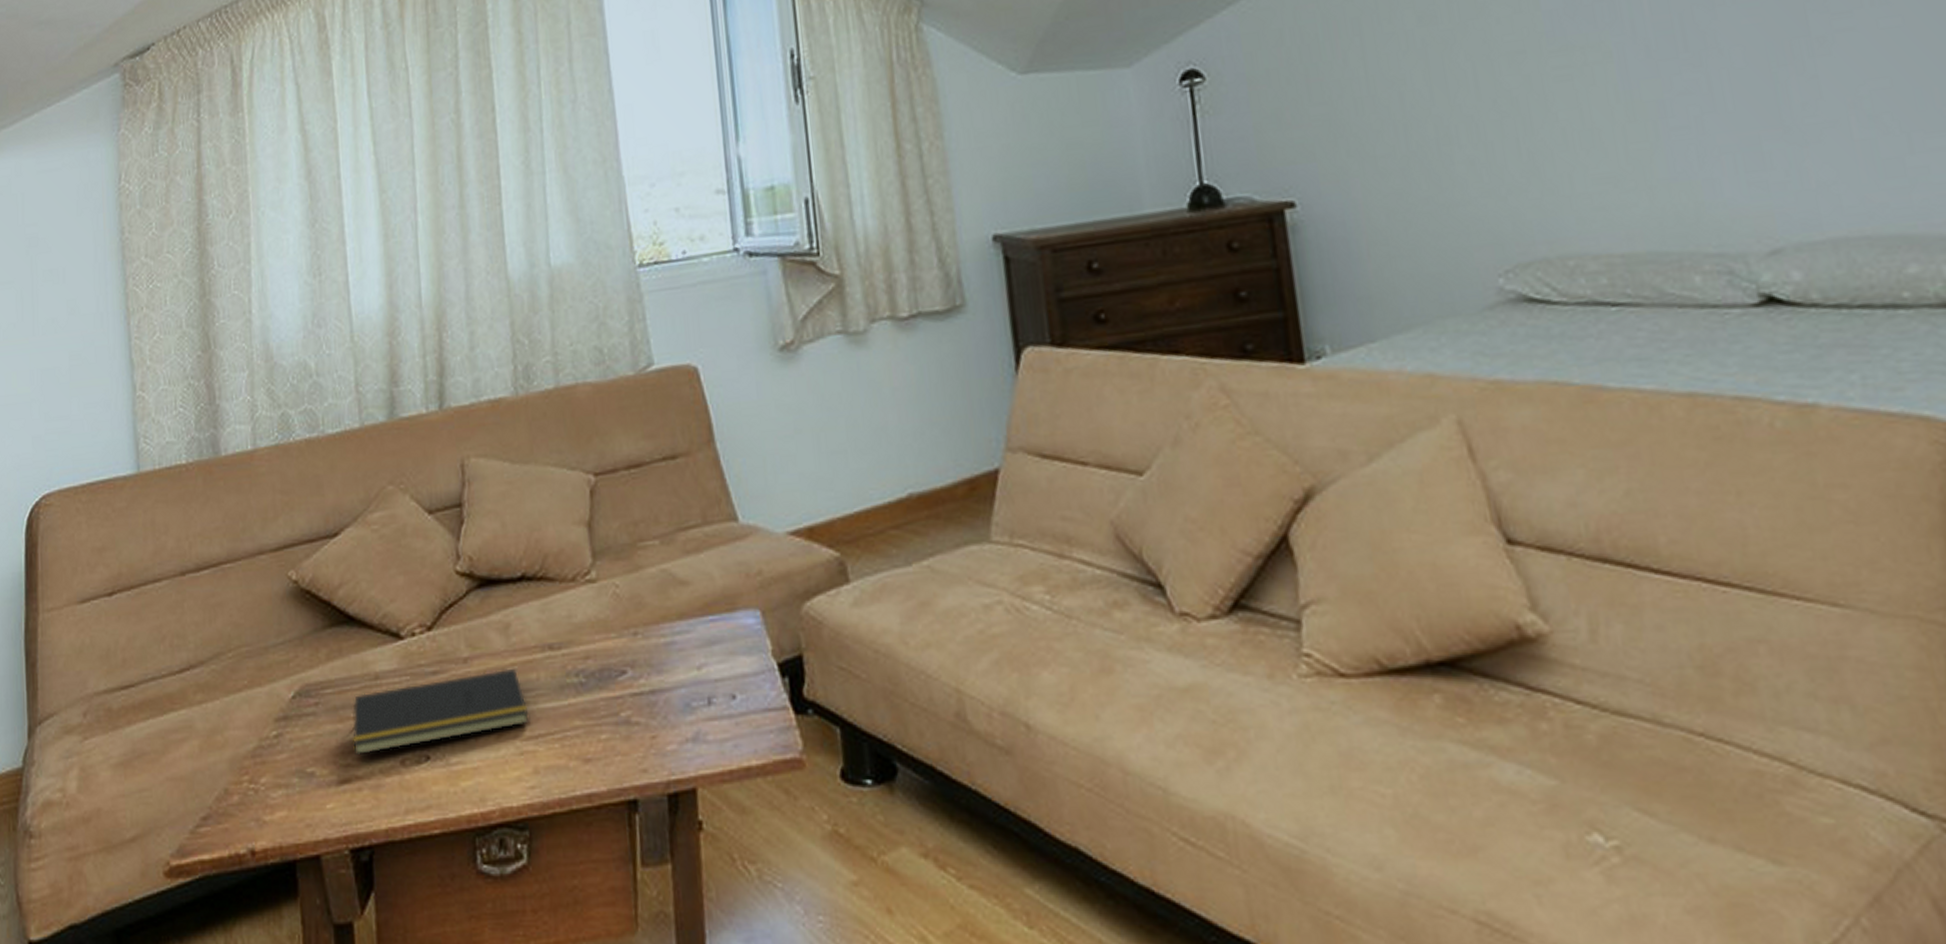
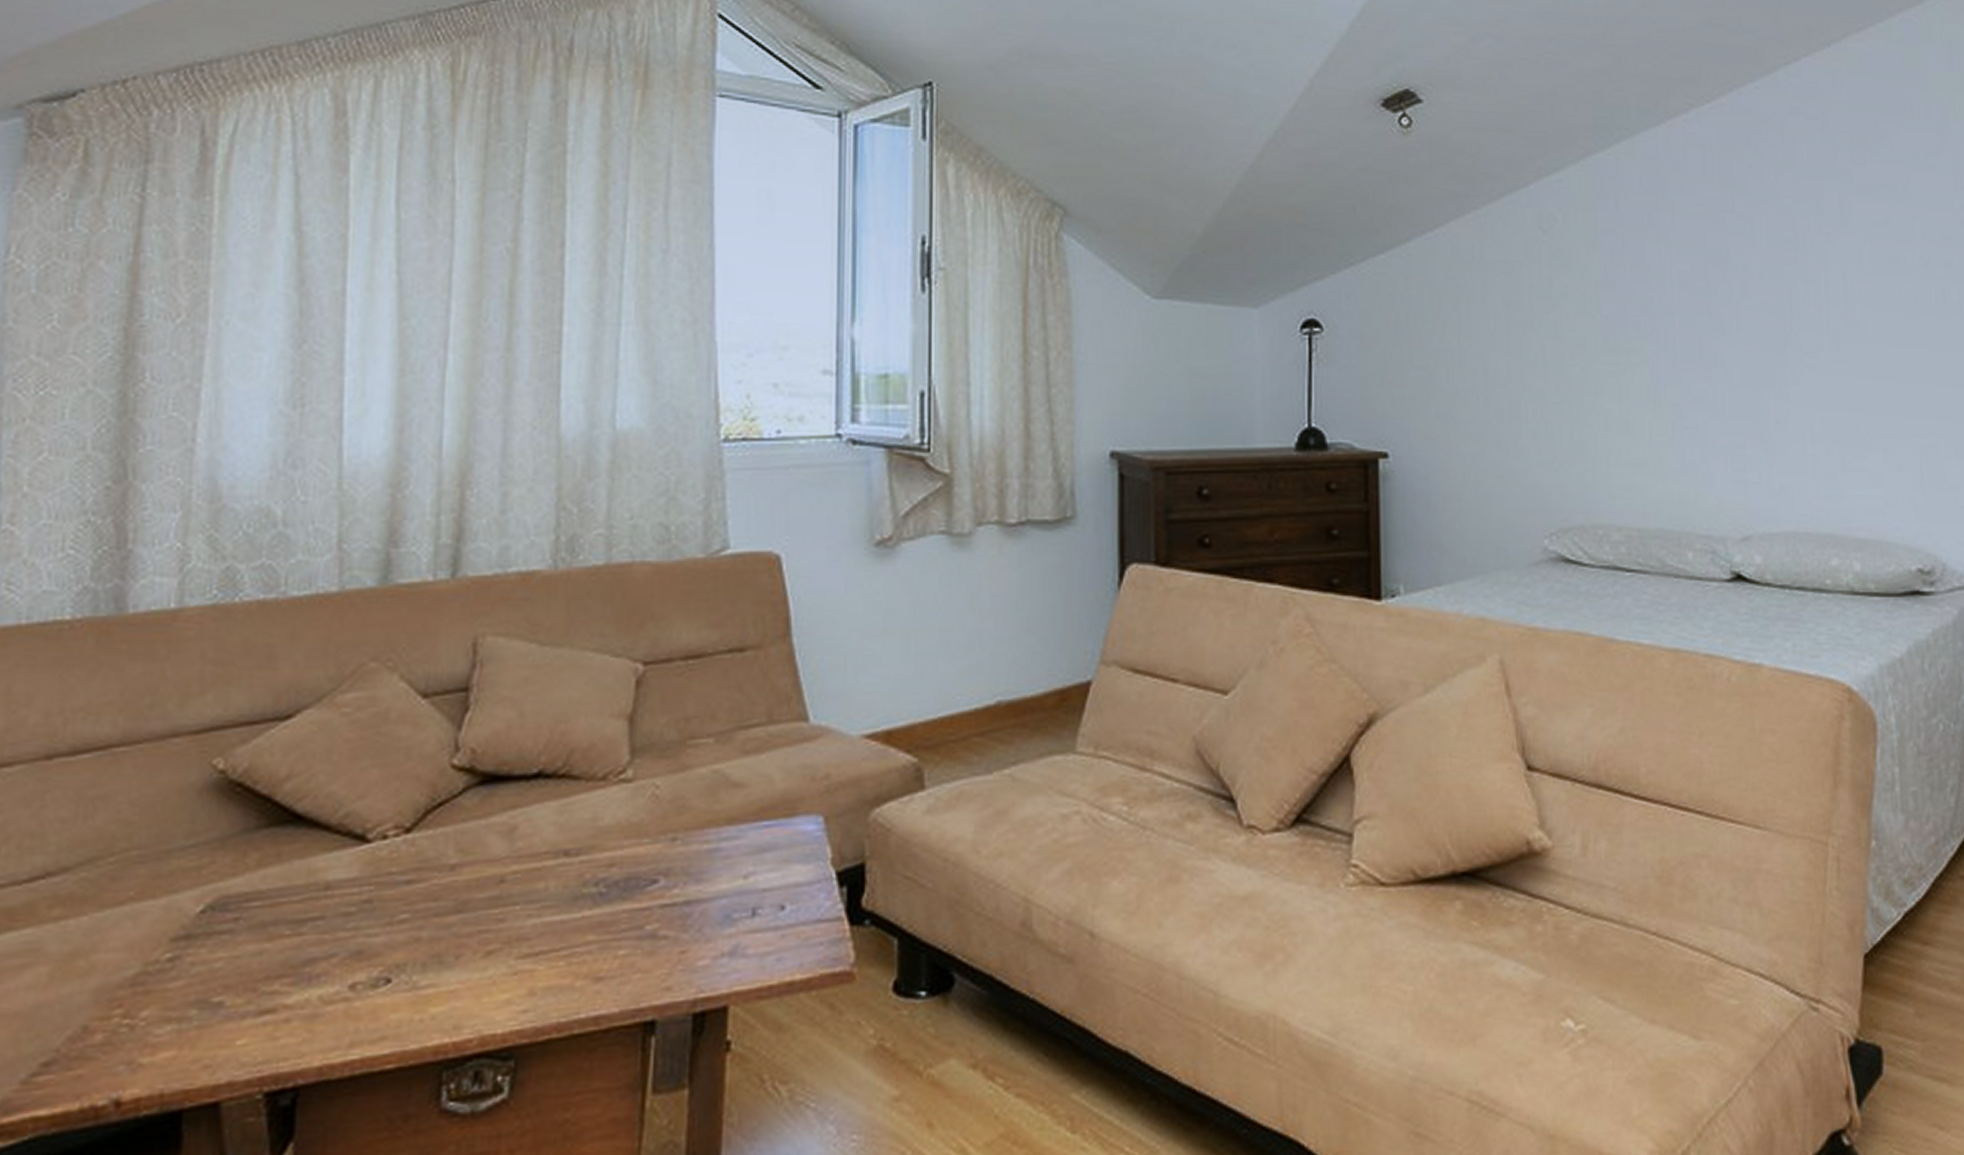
notepad: present [352,668,529,756] -> none [284,876,530,981]

